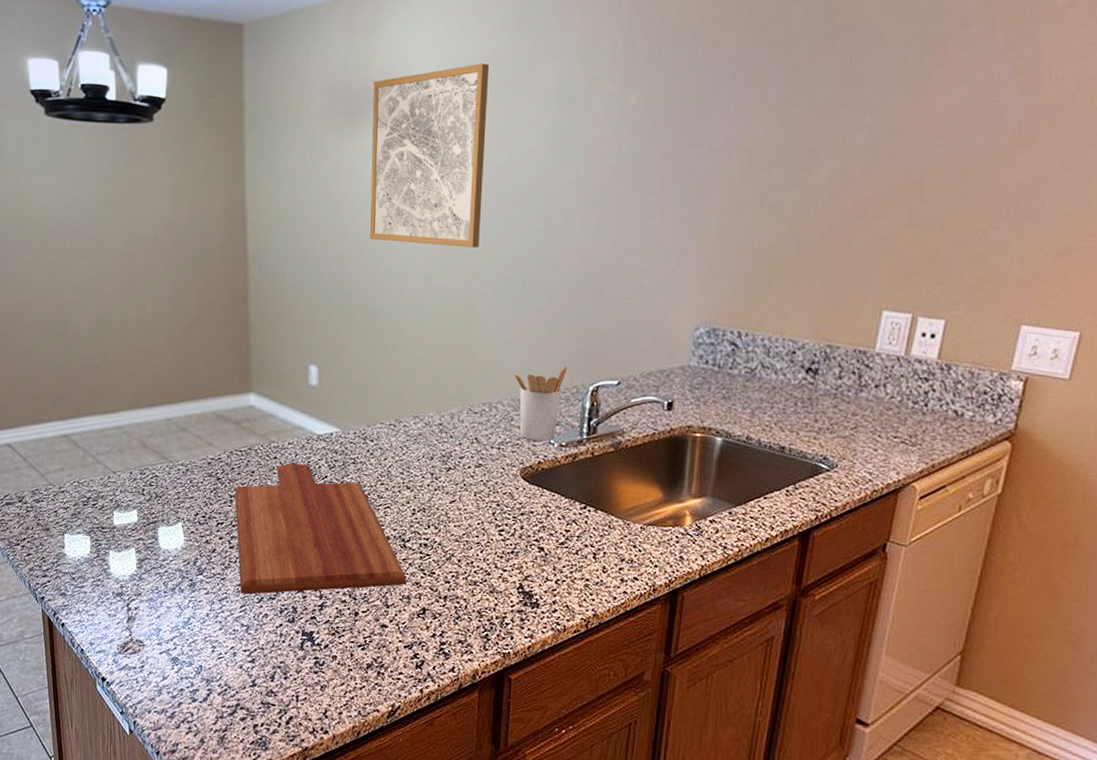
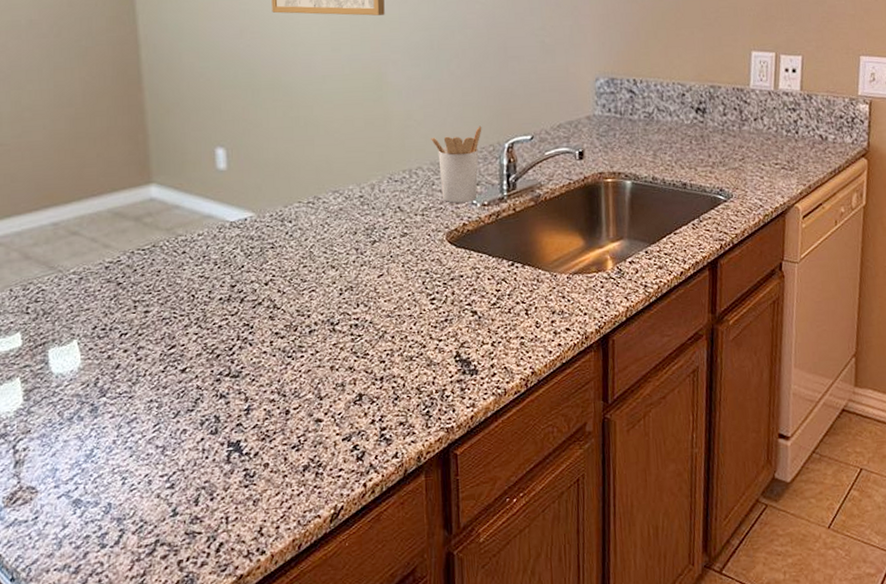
cutting board: present [235,463,407,595] -> none [139,255,339,411]

